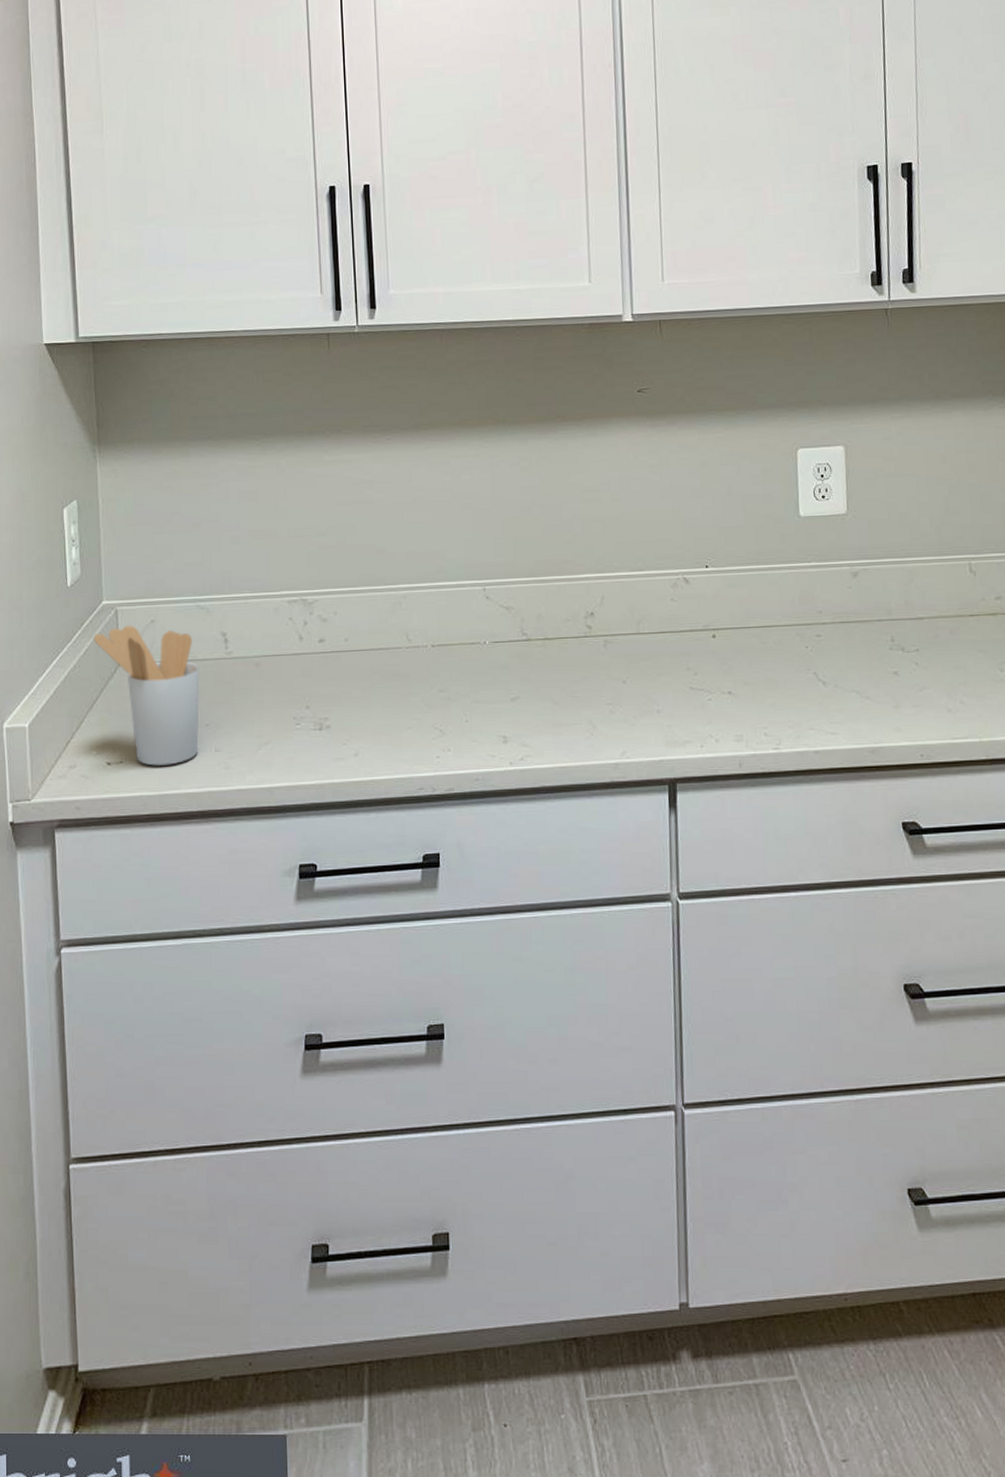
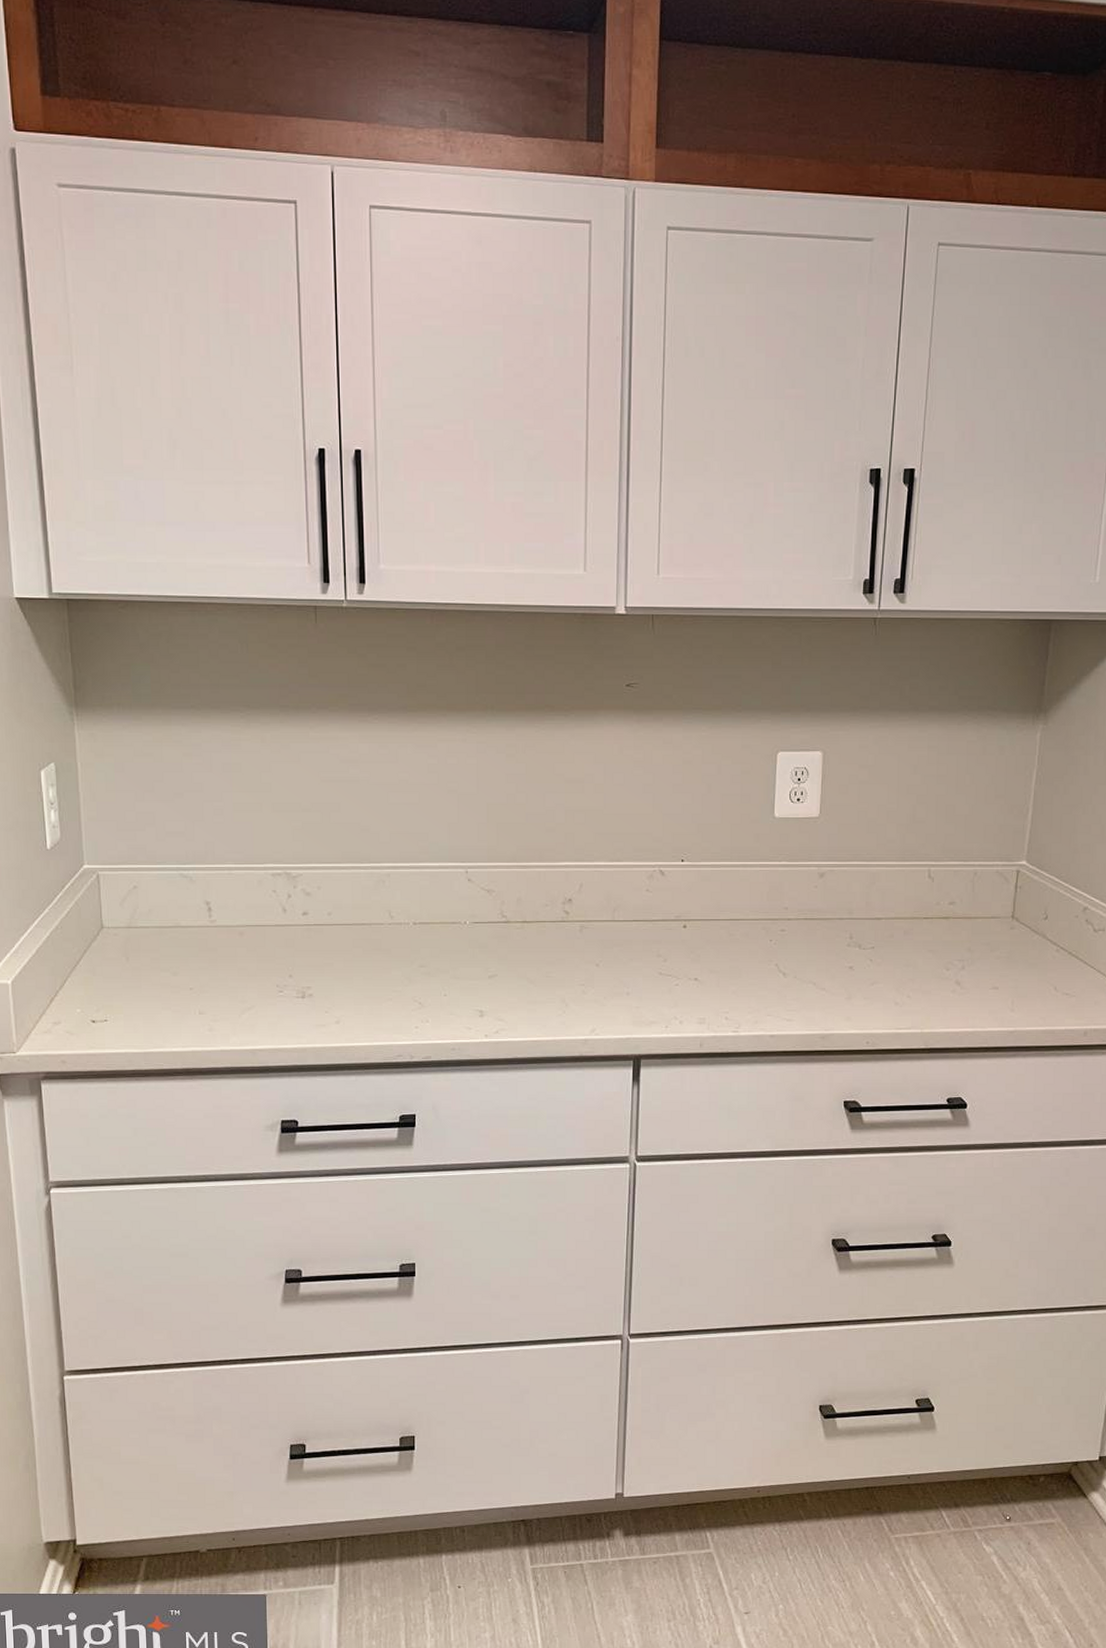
utensil holder: present [94,625,200,766] -> none [75,890,184,1025]

